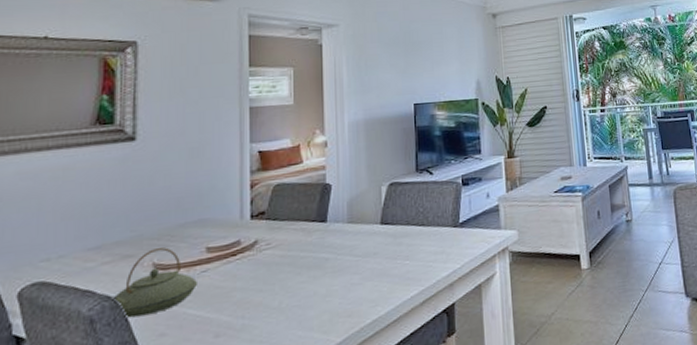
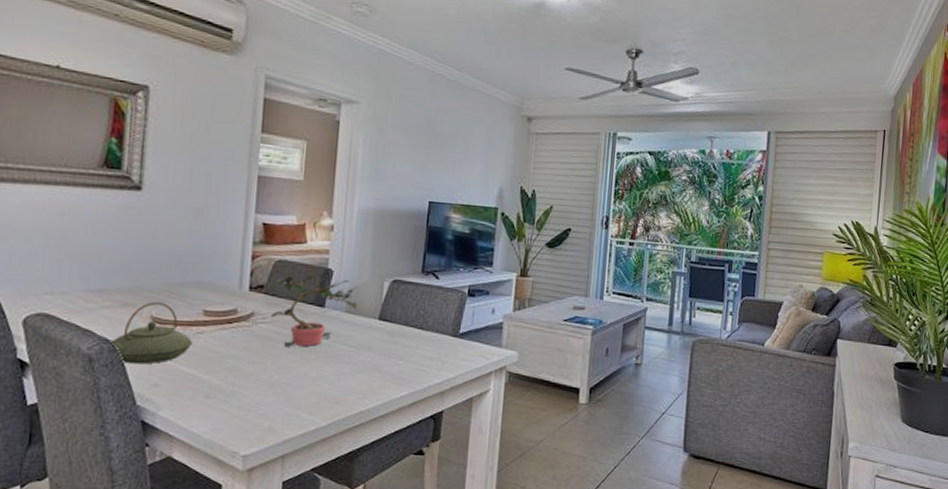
potted plant: none [275,187,360,268] -> present [271,271,359,347]

